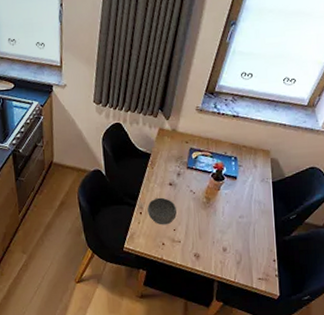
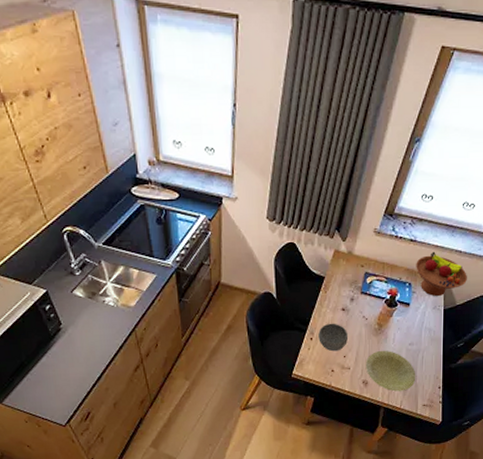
bowl: none [195,223,249,265] -> present [365,350,416,392]
fruit bowl: none [240,125,294,170] -> present [416,251,467,297]

